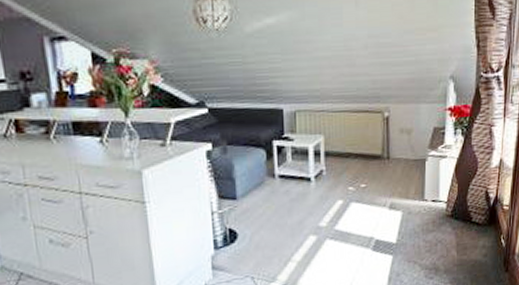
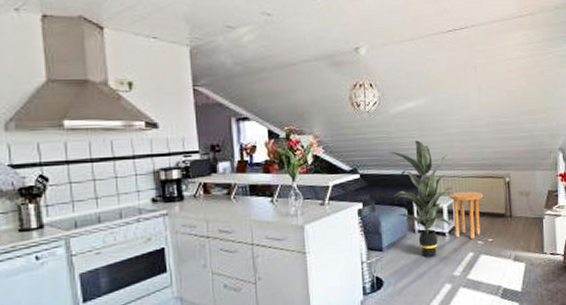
indoor plant: none [241,66,323,207] -> present [387,140,455,258]
side table: none [315,128,357,185] -> present [448,191,484,240]

